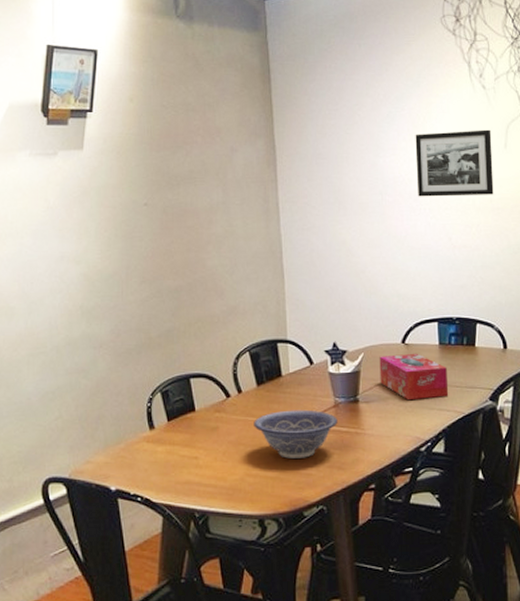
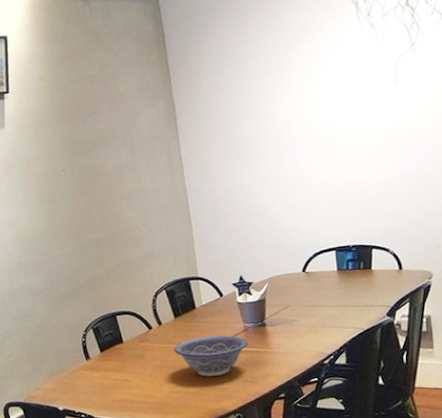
tissue box: present [379,353,449,401] -> none [282,279,349,322]
picture frame: present [415,129,494,197] -> none [306,66,385,138]

